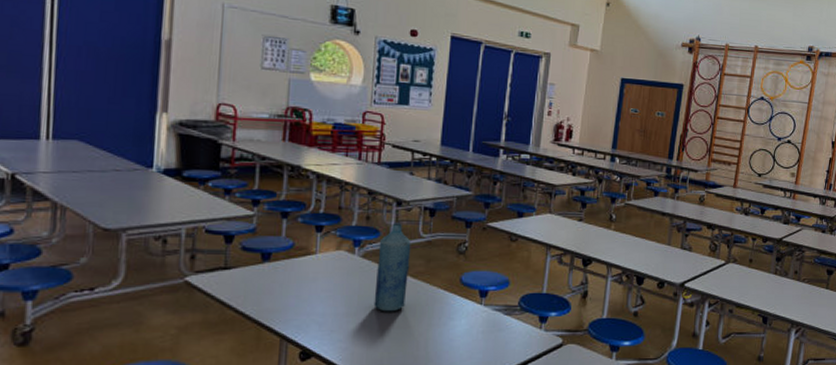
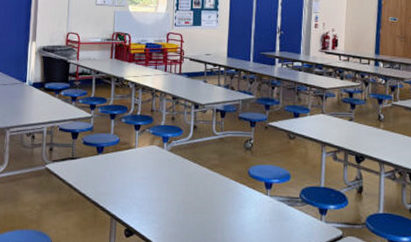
bottle: present [373,223,411,312] -> none [179,122,207,199]

